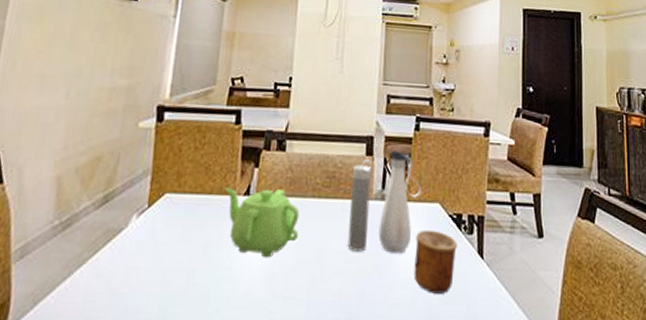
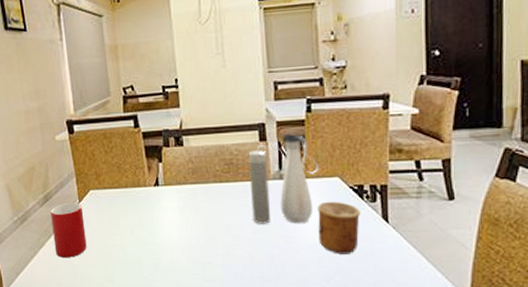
cup: none [98,207,151,282] -> present [50,203,87,258]
teapot: present [224,188,300,258] -> none [137,178,208,234]

